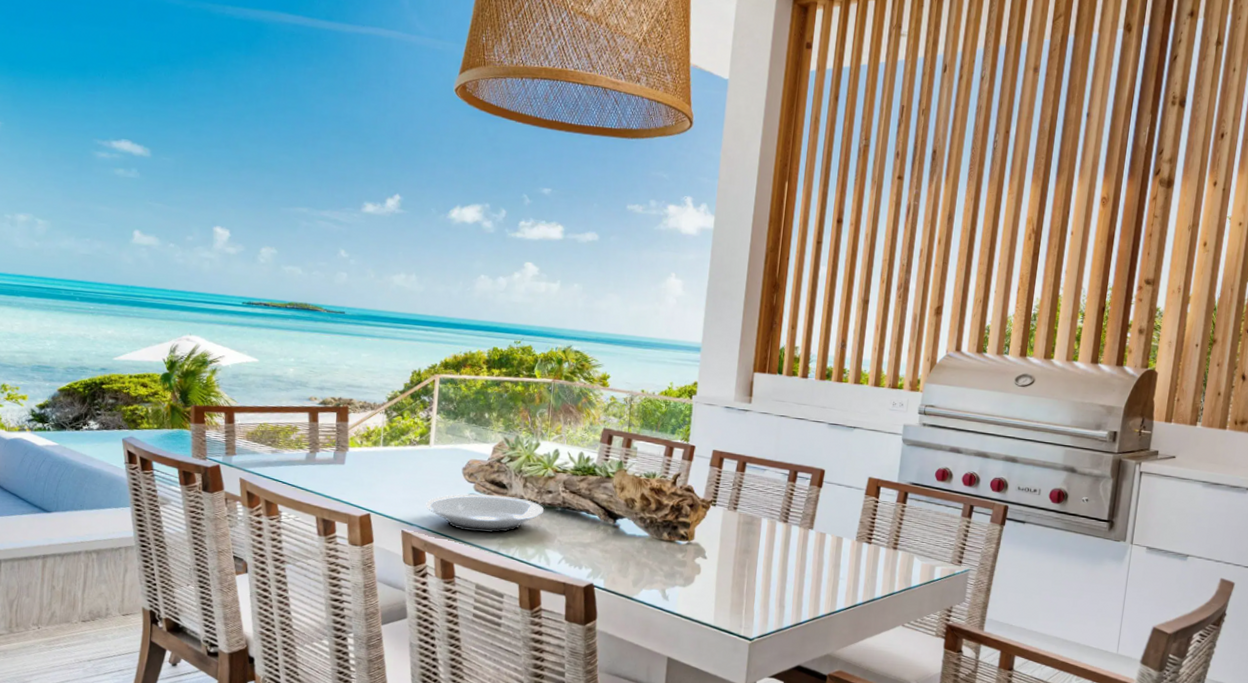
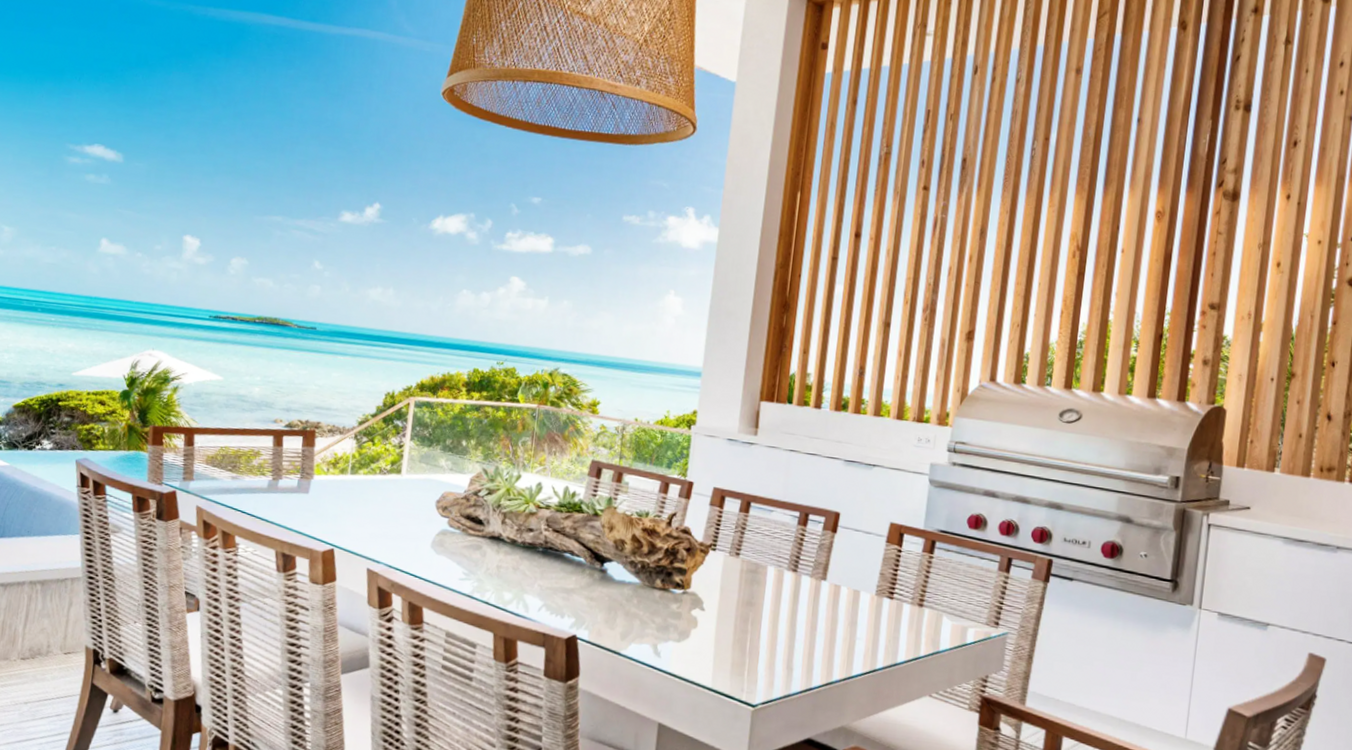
plate: present [426,493,545,534] -> none [395,529,525,575]

